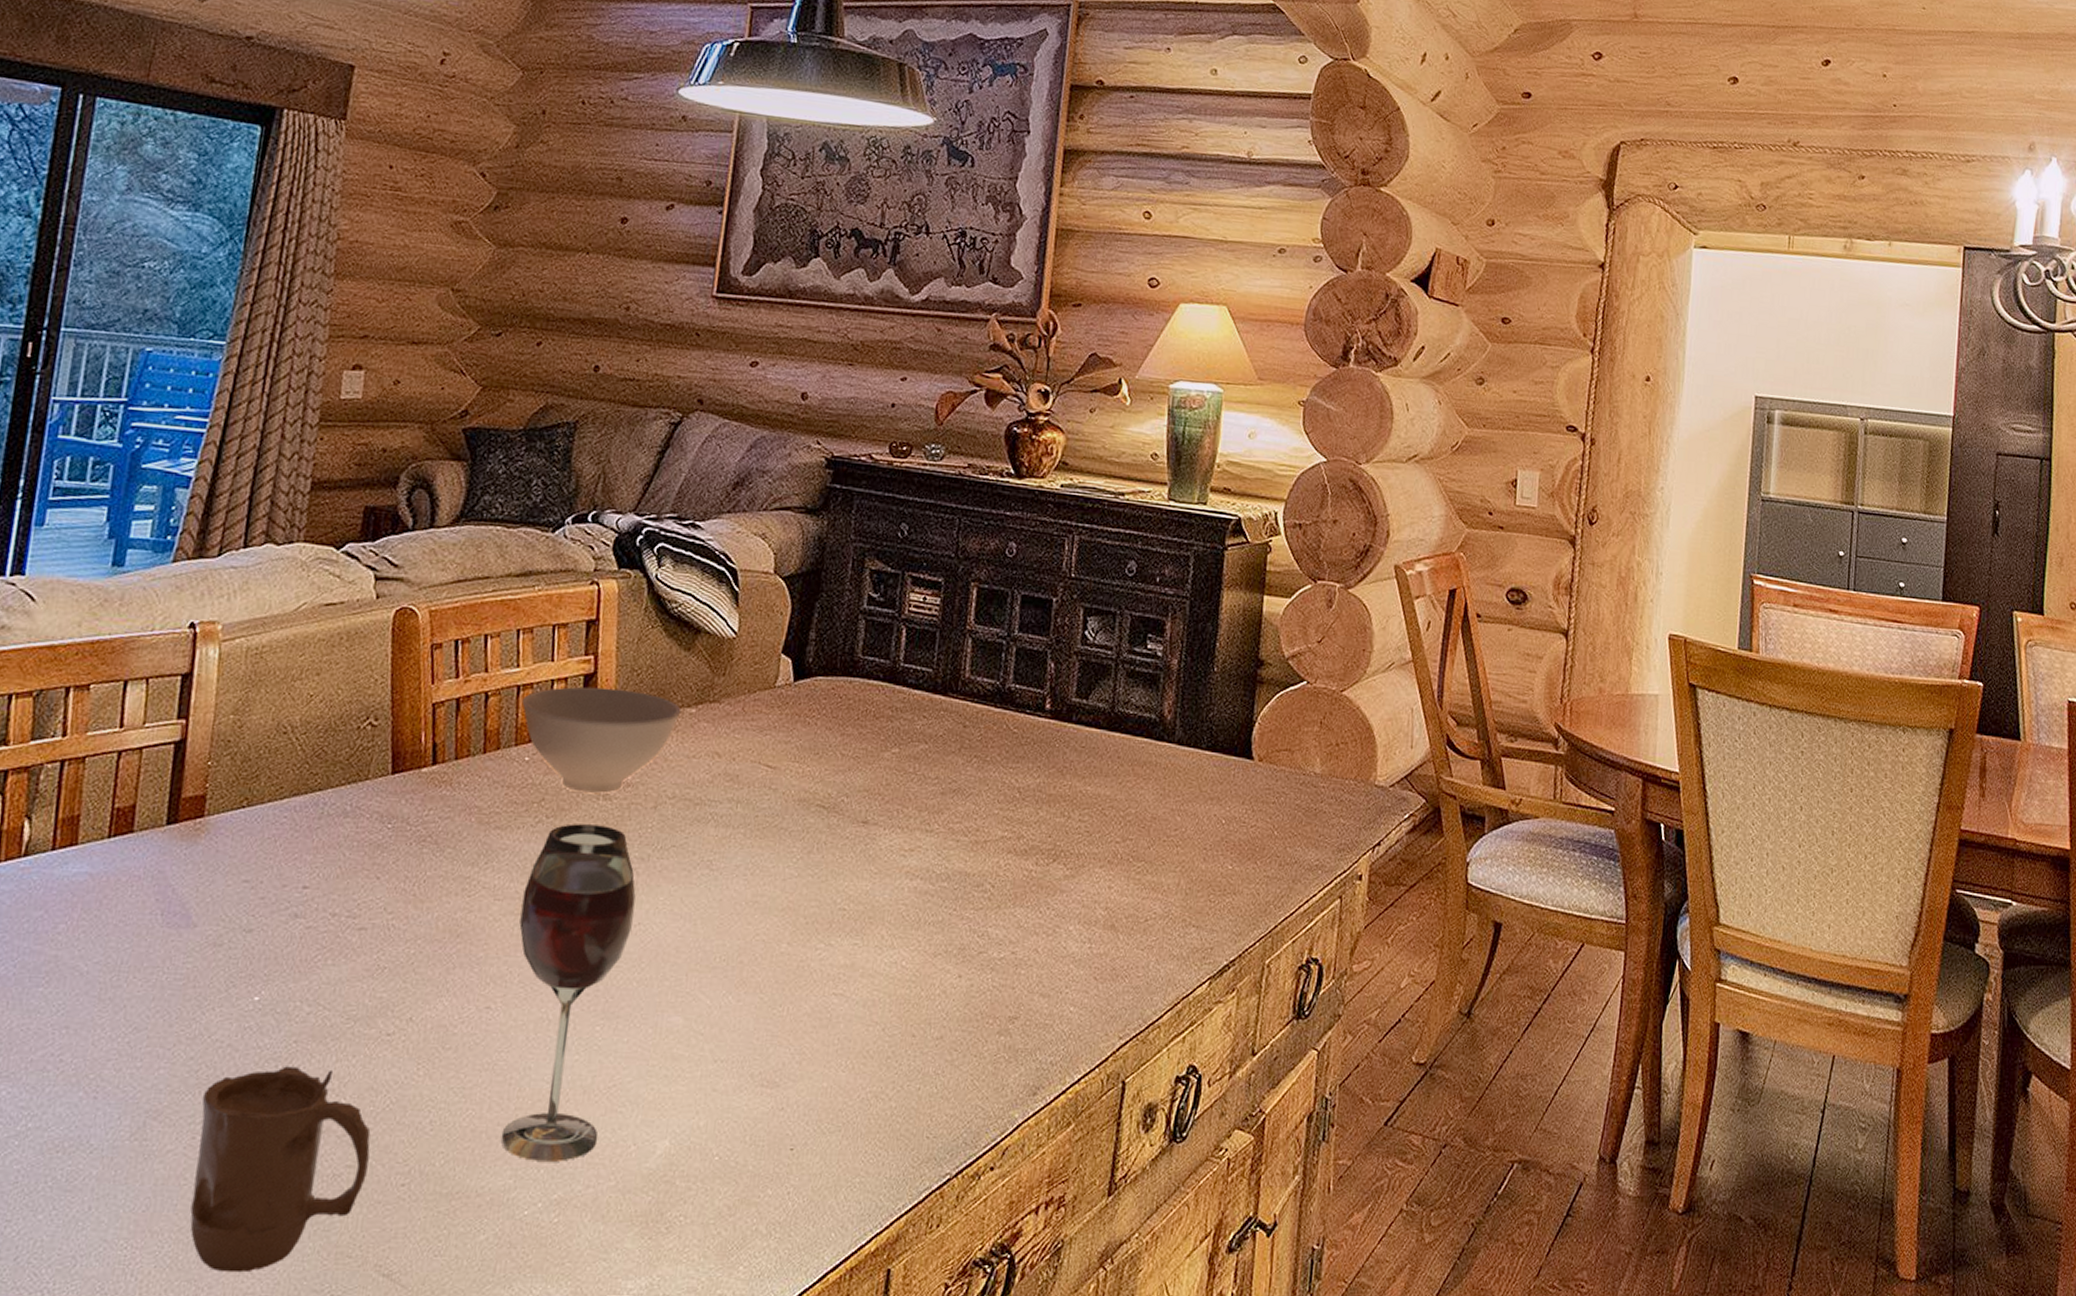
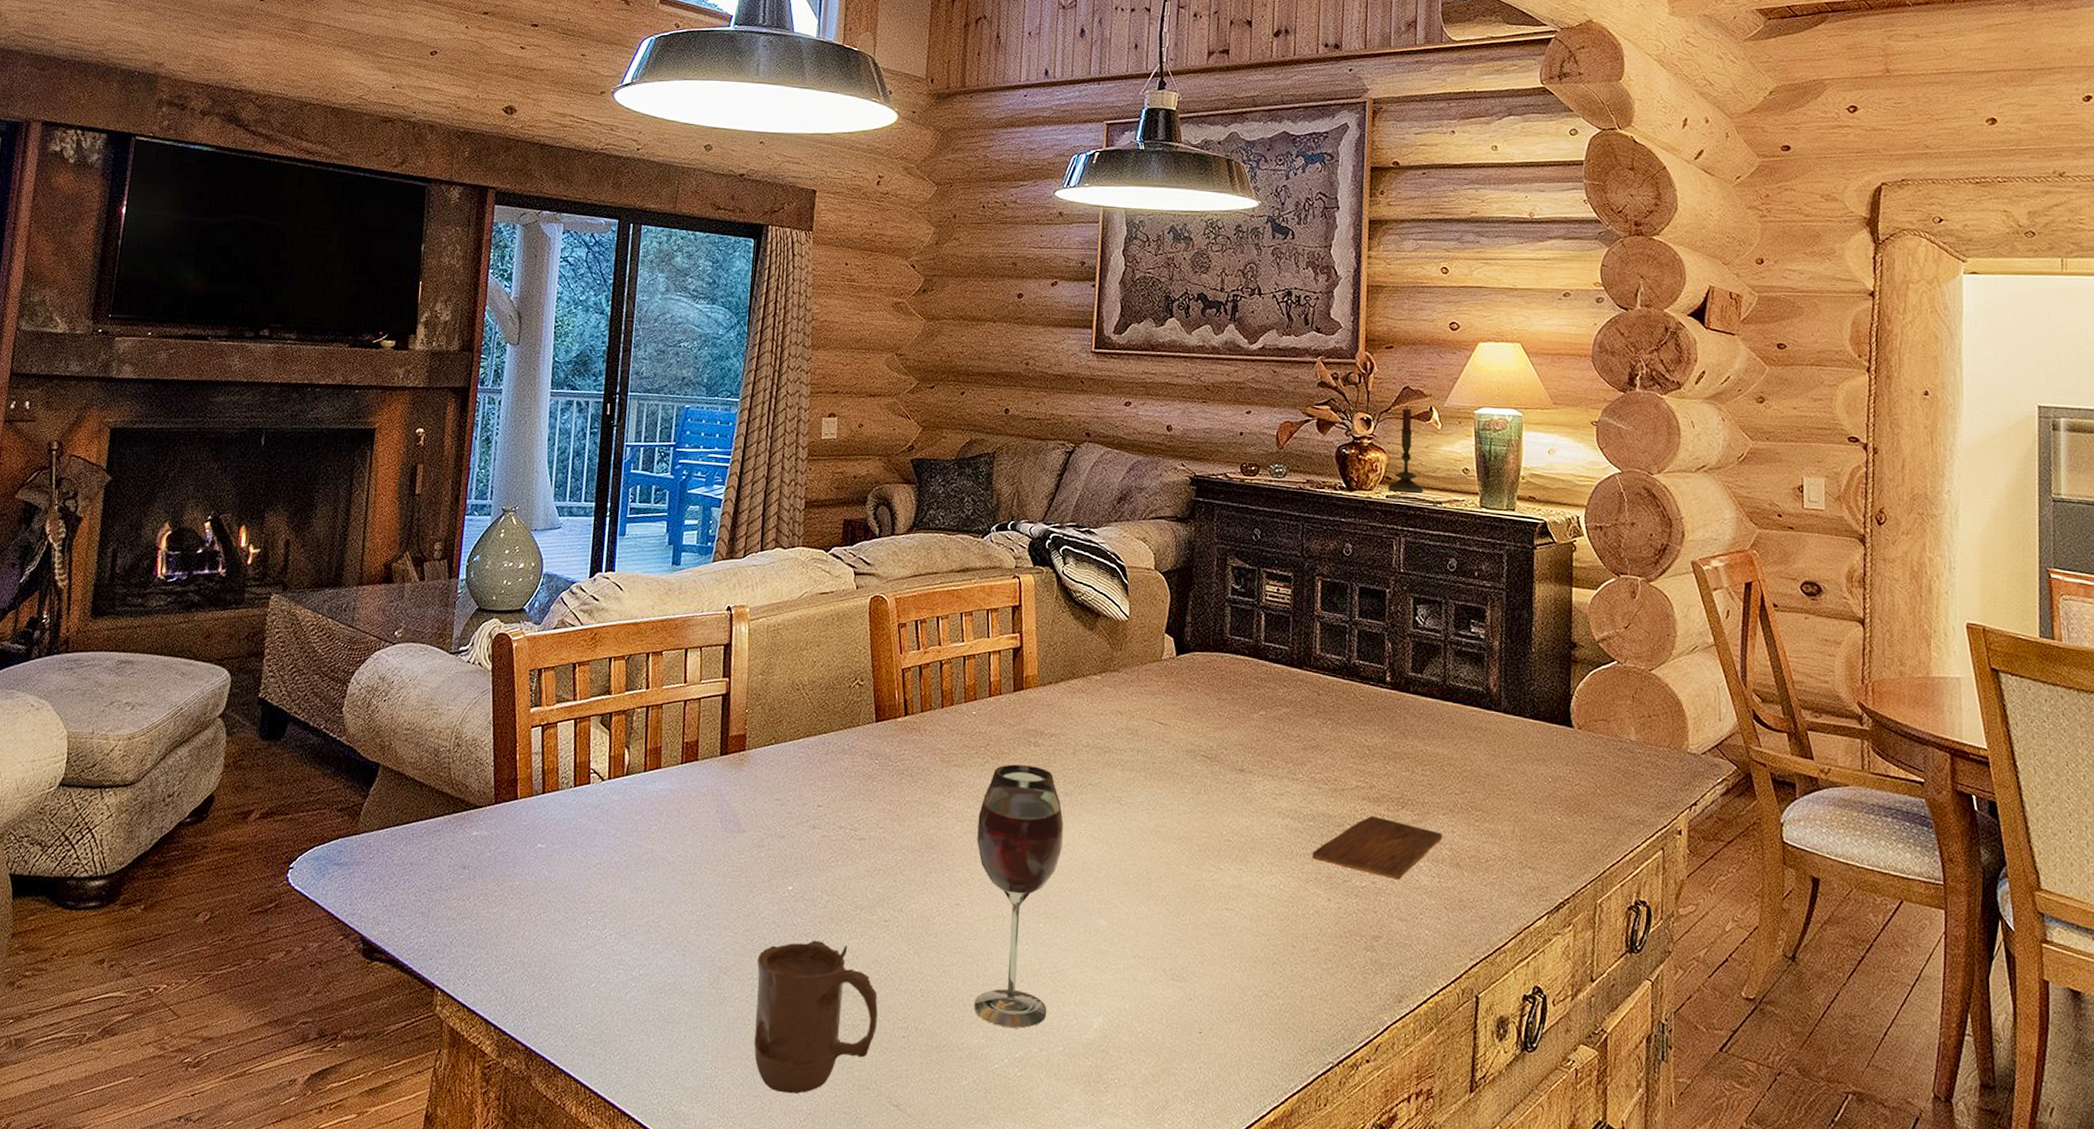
bowl: present [521,686,681,793] -> none [967,657,1089,741]
cutting board: none [943,871,1097,947] -> present [1312,815,1442,880]
candle: none [1064,377,1104,483] -> present [1388,406,1423,494]

